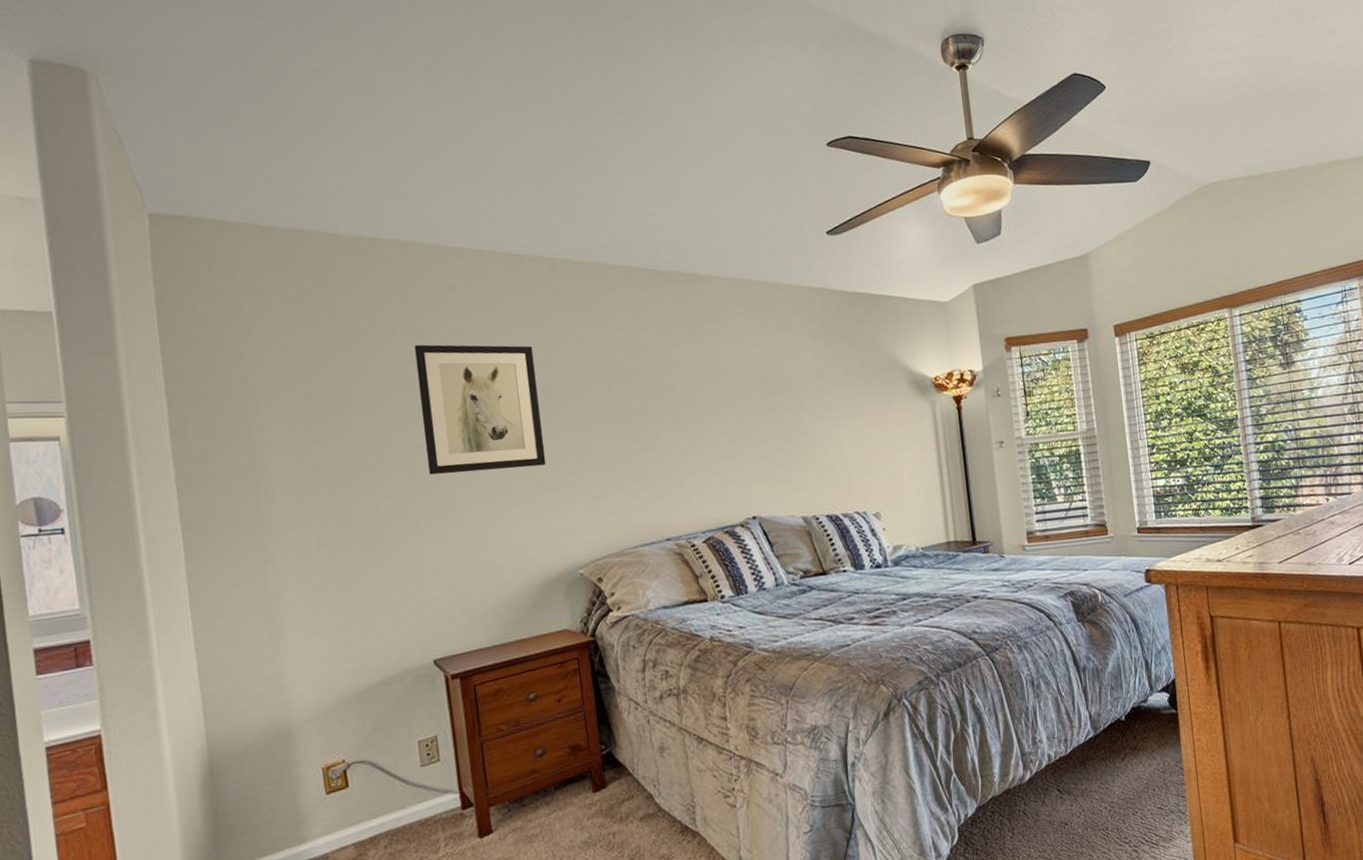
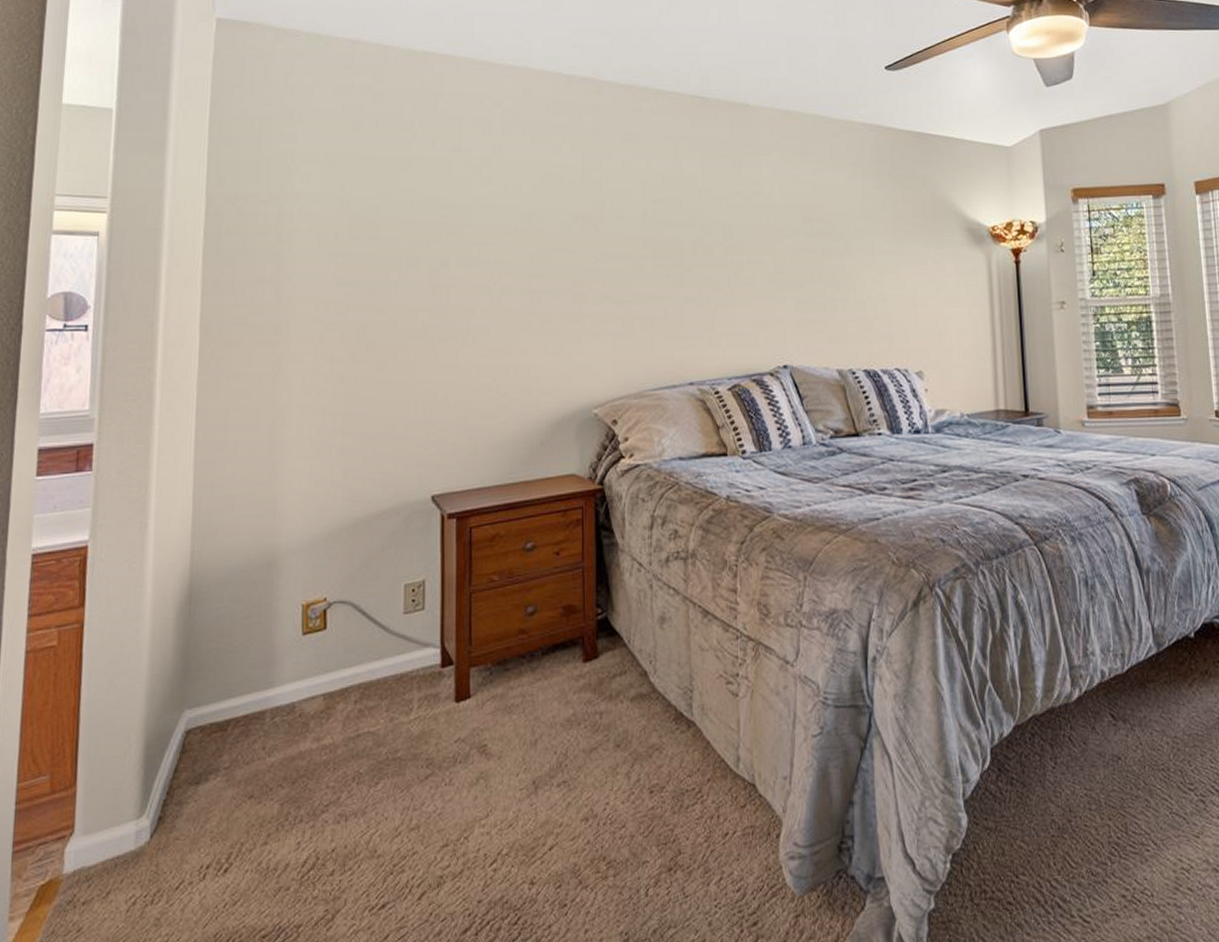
wall art: present [414,344,546,475] -> none [451,160,572,296]

